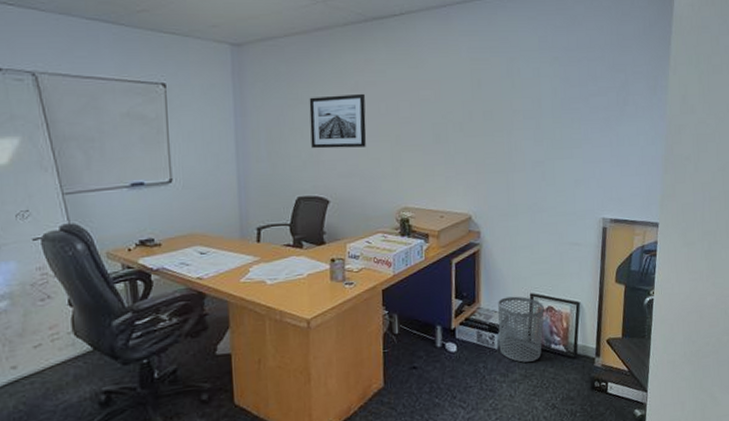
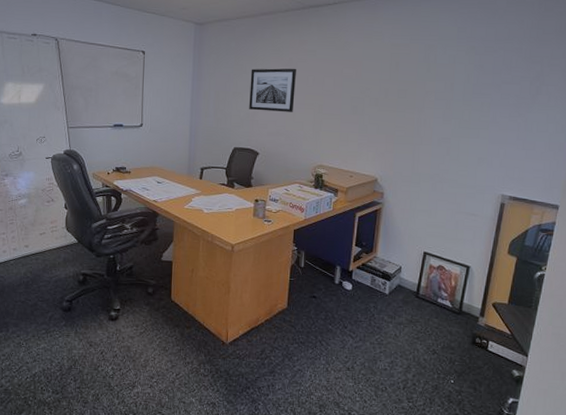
waste bin: present [498,296,544,363] -> none [389,251,435,310]

